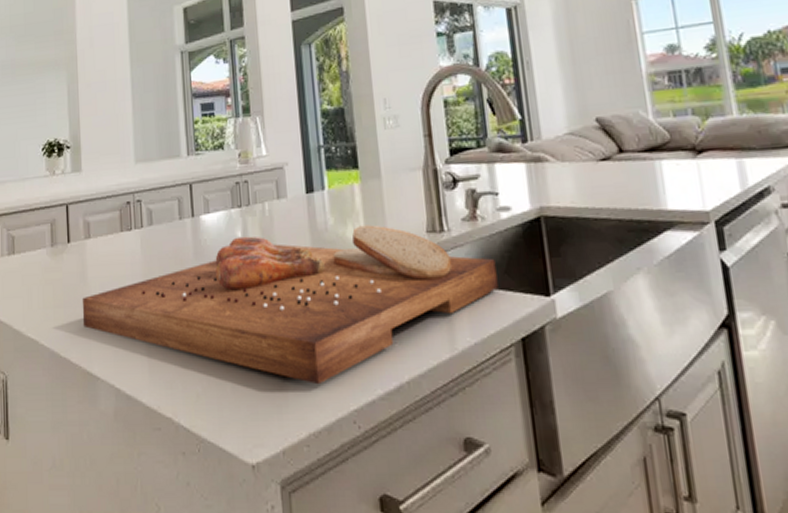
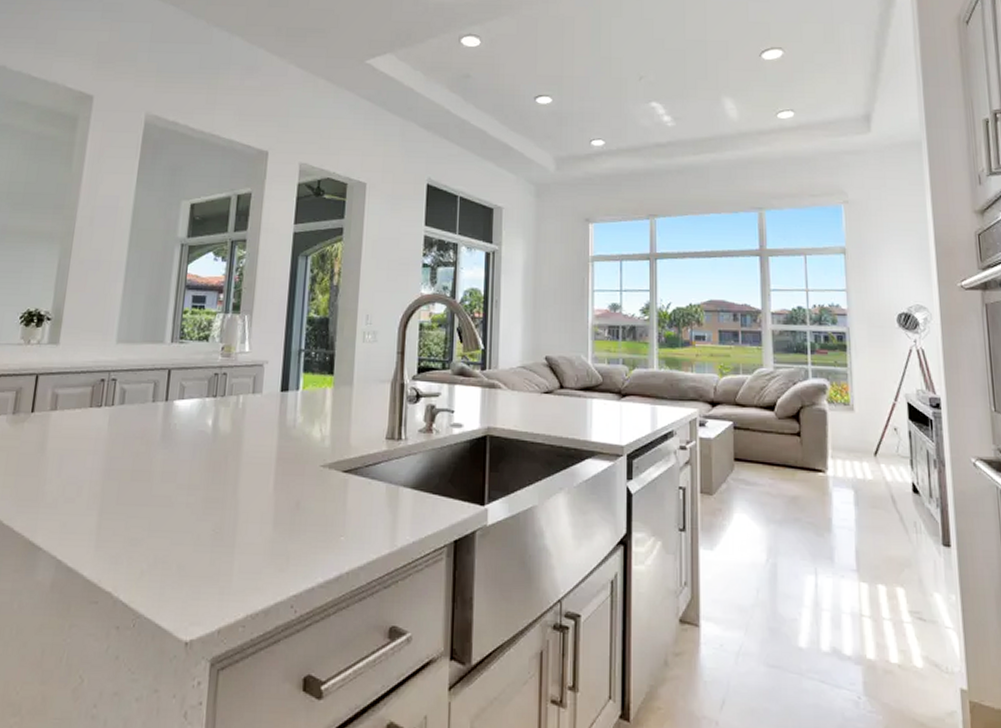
cutting board: present [82,225,498,385] -> none [33,424,442,570]

